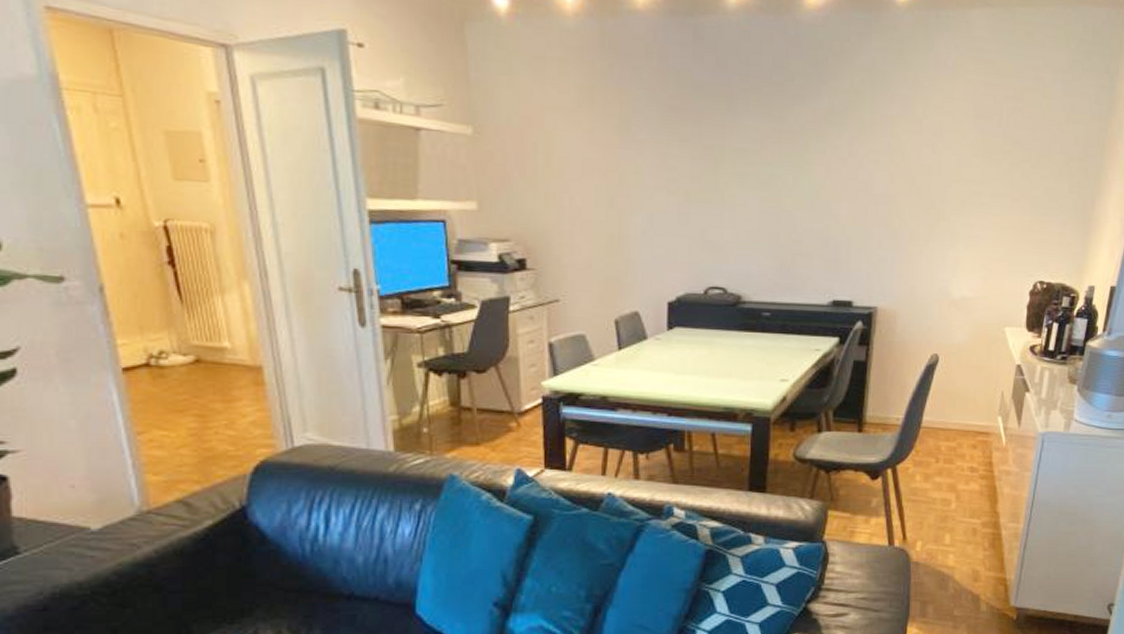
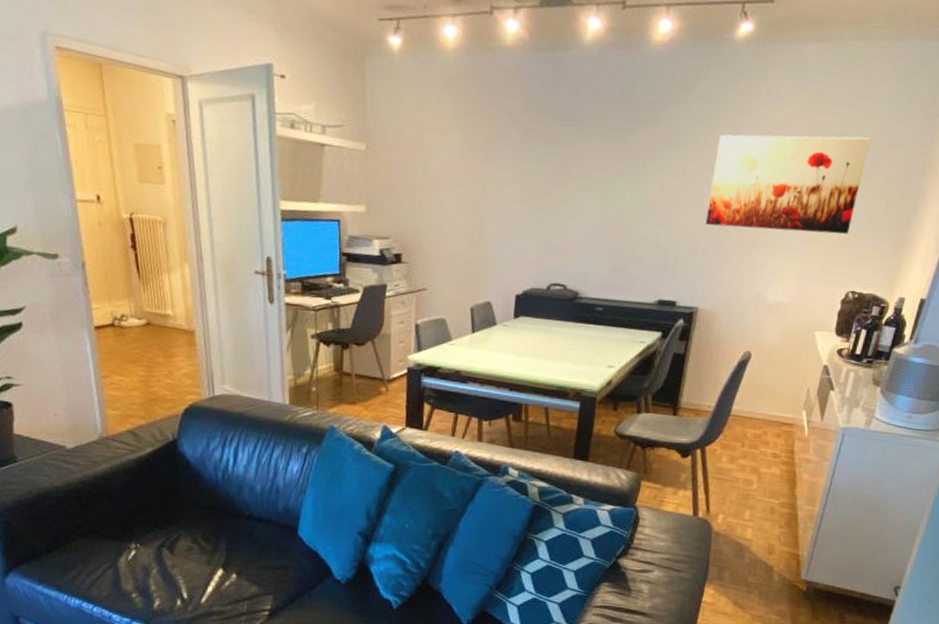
wall art: none [878,110,1047,219] -> present [705,134,871,234]

